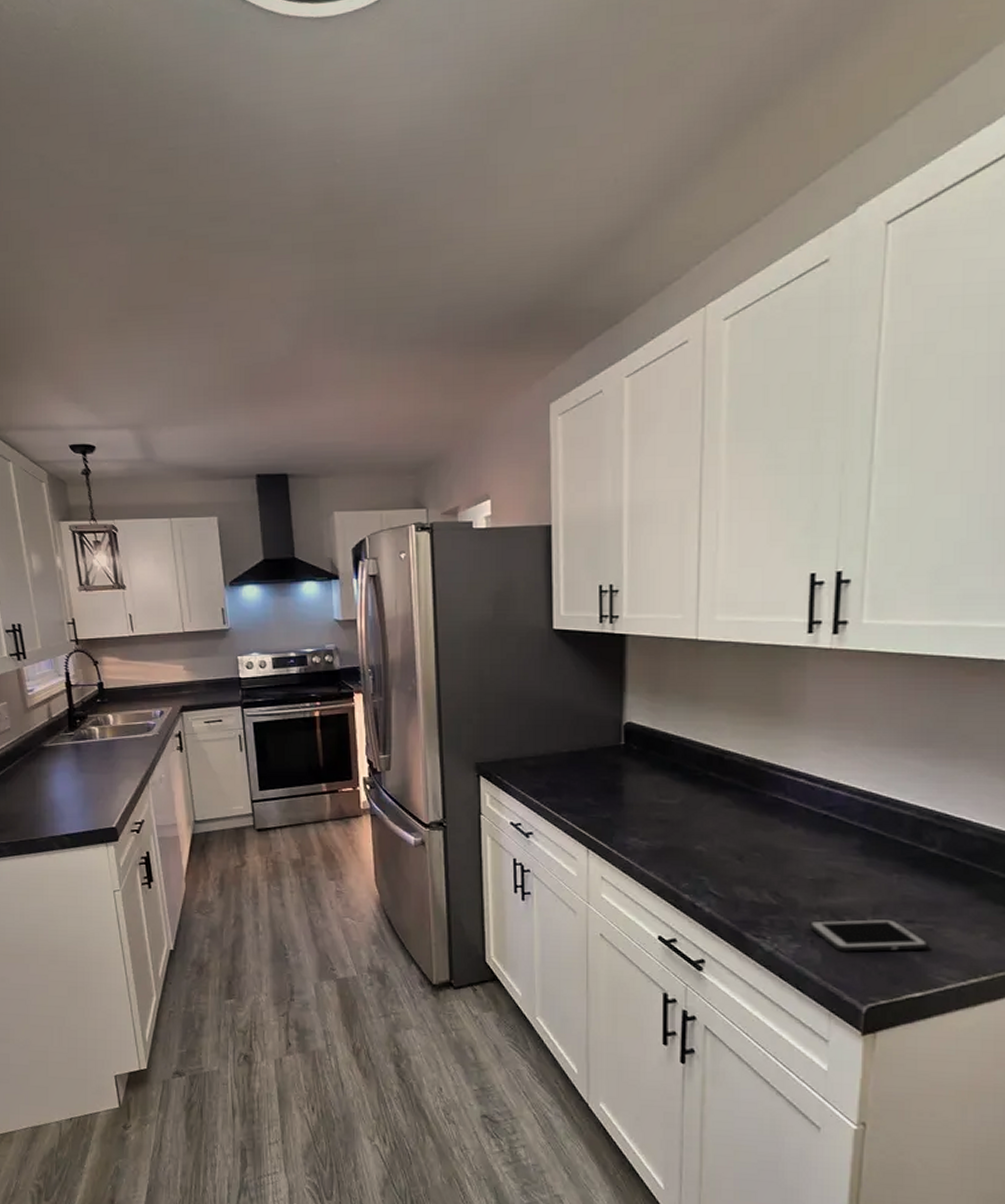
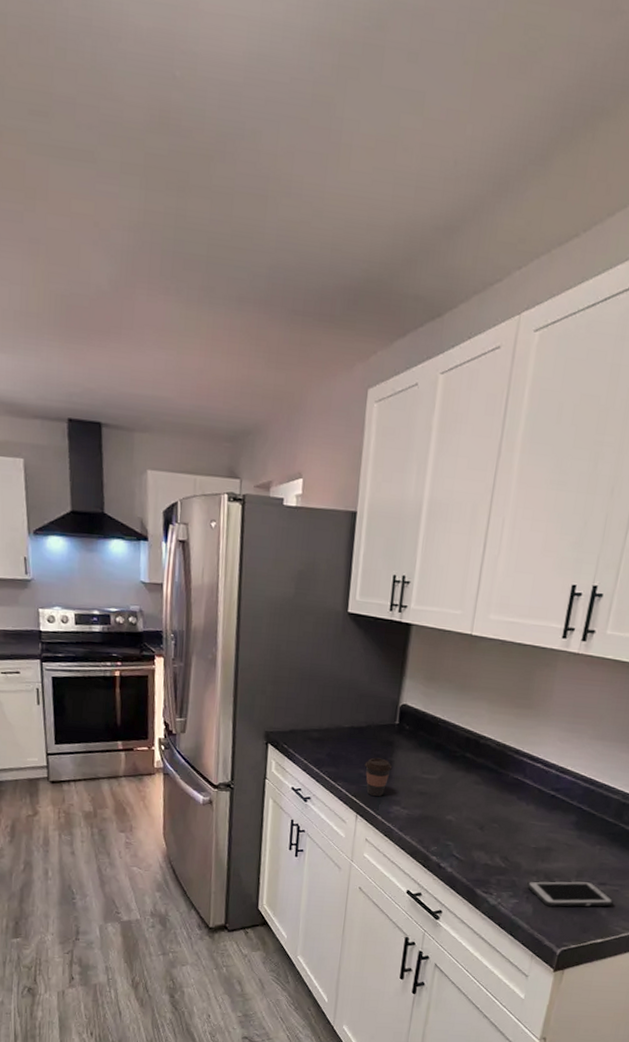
coffee cup: none [590,784,623,828] -> present [364,757,393,797]

